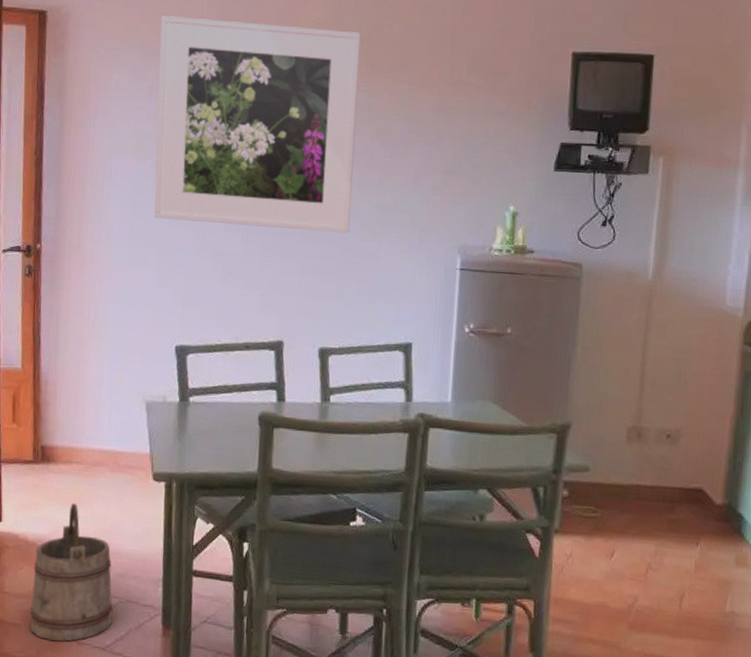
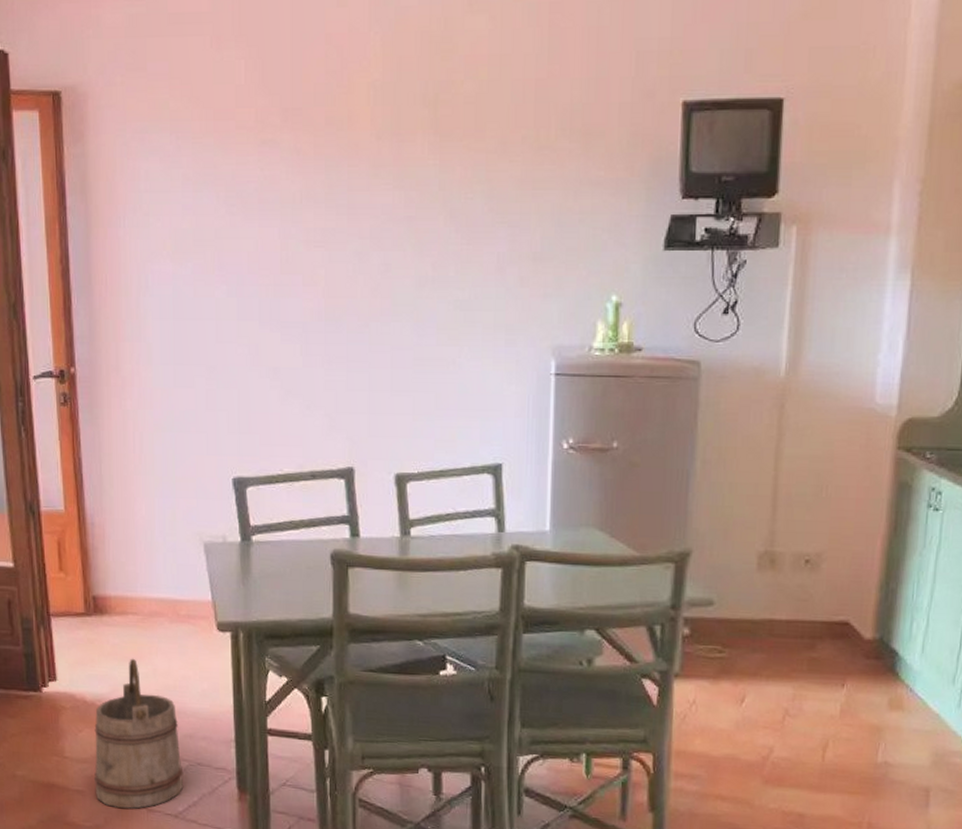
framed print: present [154,16,361,233] -> none [191,88,427,337]

